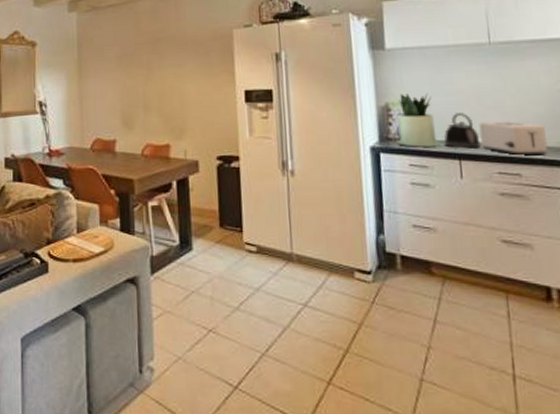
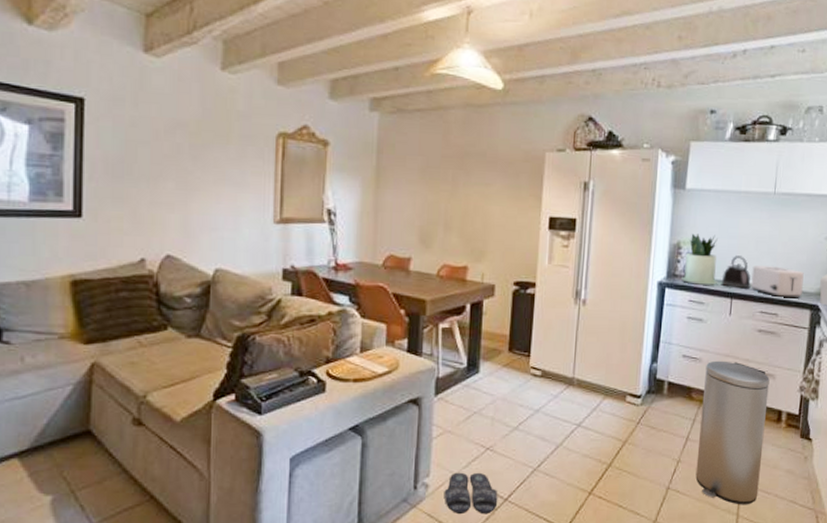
slippers: none [170,356,228,402] -> present [444,472,498,513]
pedal bin: none [443,230,540,404] -> present [695,360,770,505]

